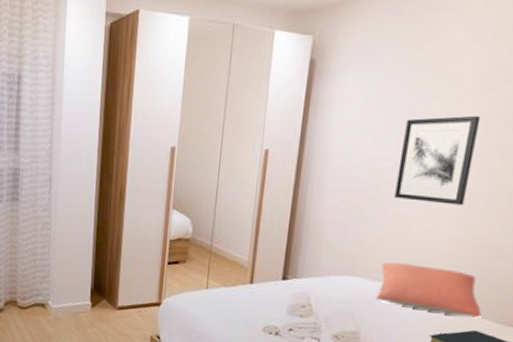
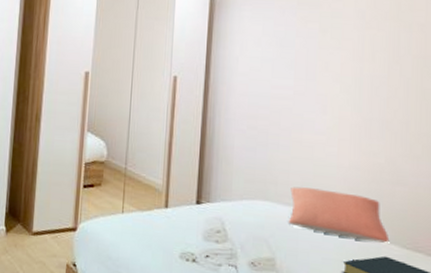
wall art: present [394,115,481,205] -> none [296,49,366,132]

